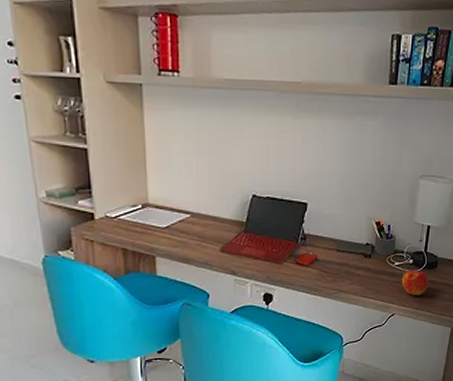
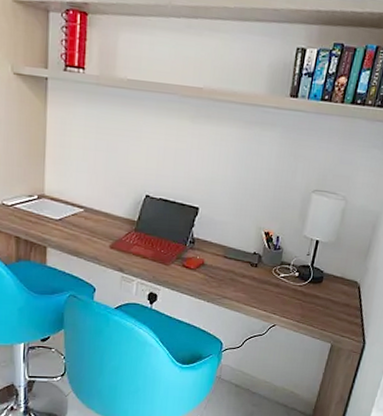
apple: present [401,270,428,296] -> none [285,282,313,309]

